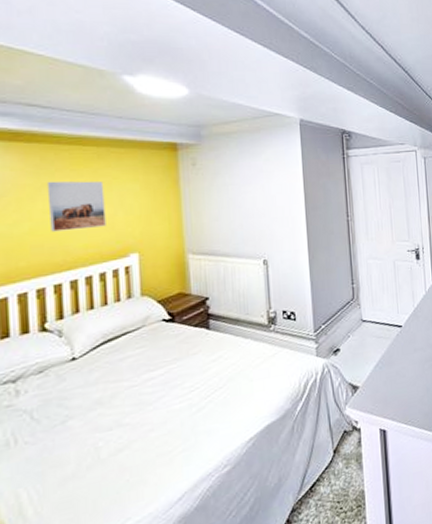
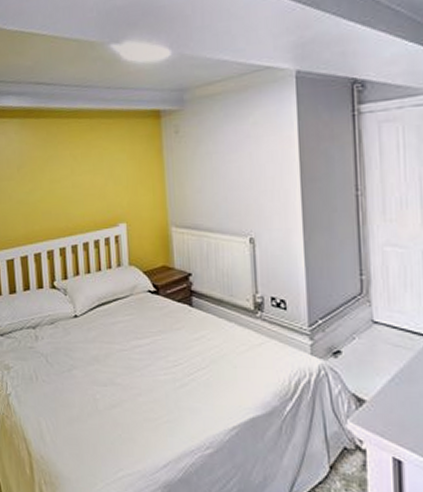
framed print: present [46,181,106,232] -> none [52,152,99,200]

